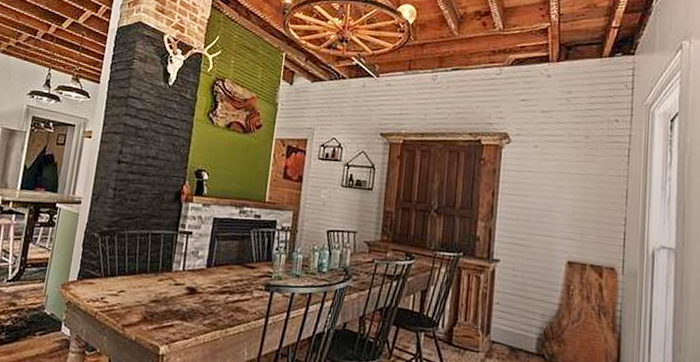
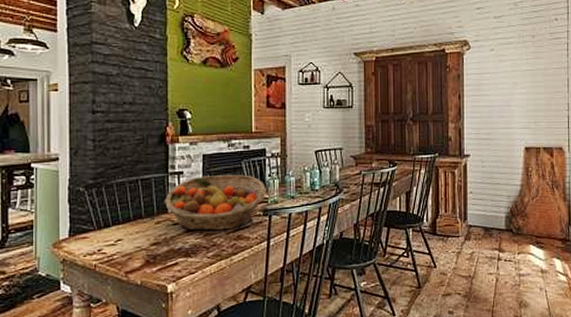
fruit basket: none [169,239,272,300] -> present [164,175,266,231]

